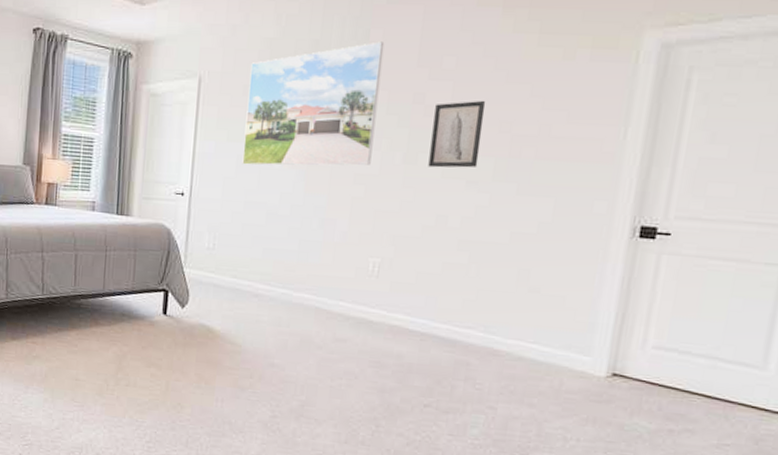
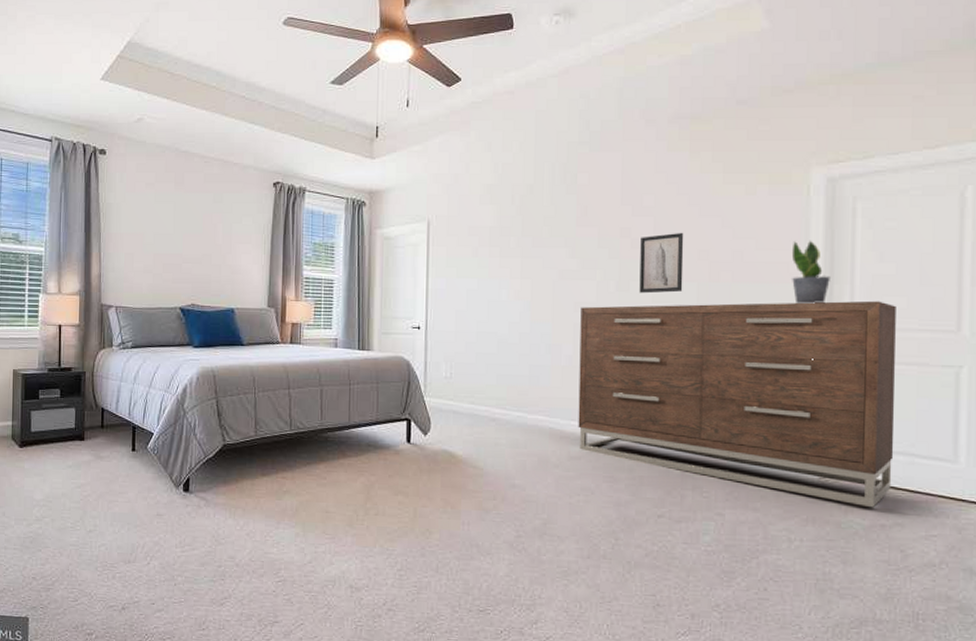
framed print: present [242,41,385,166] -> none [472,184,591,299]
dresser: none [346,179,722,412] -> present [578,300,896,508]
potted plant: none [604,115,649,188] -> present [791,240,830,304]

